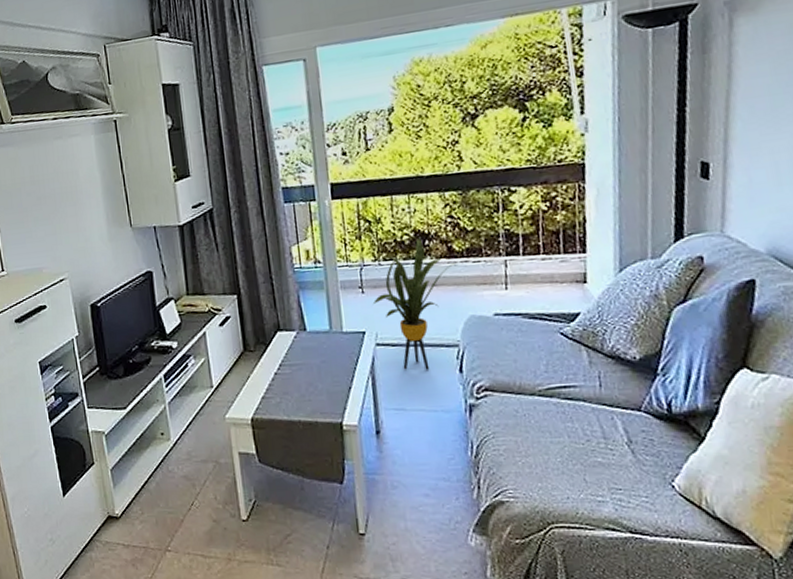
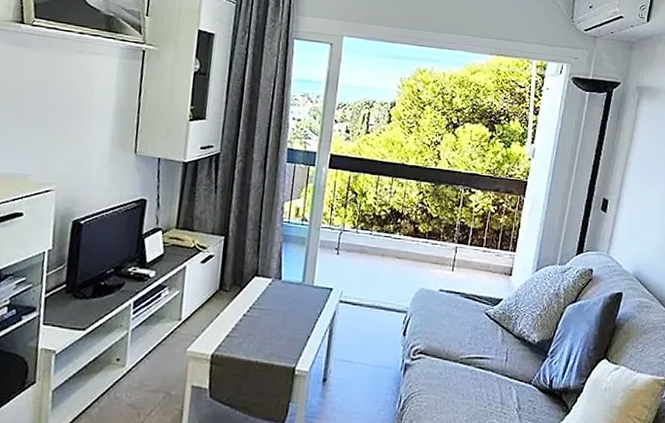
house plant: present [374,238,457,370] -> none [345,216,419,330]

